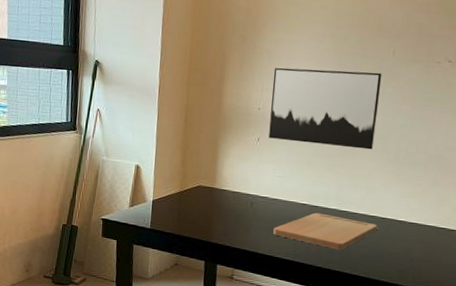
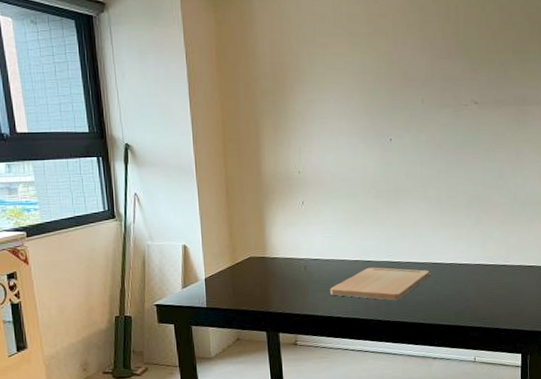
wall art: present [268,67,382,150] -> none [308,122,416,201]

